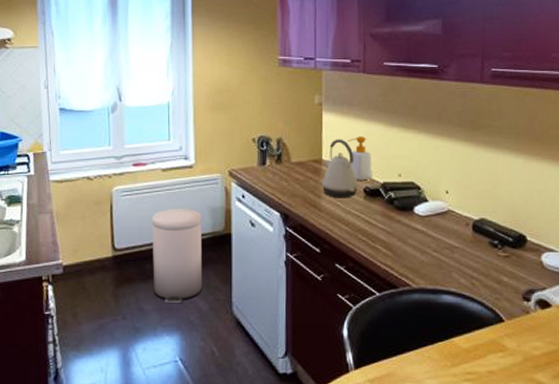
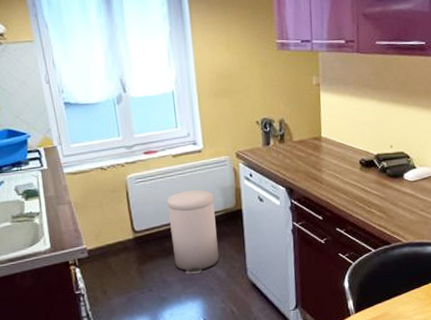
kettle: present [322,139,358,198] -> none [322,117,355,171]
soap bottle: present [347,136,373,181] -> none [344,113,367,154]

